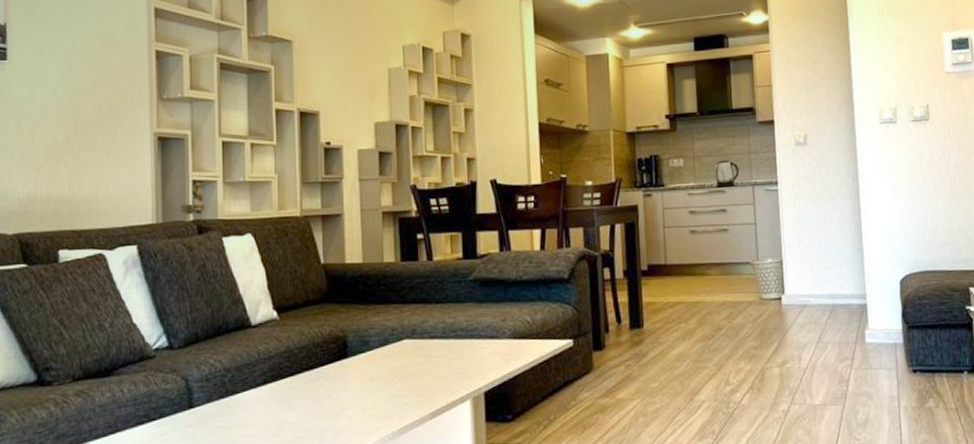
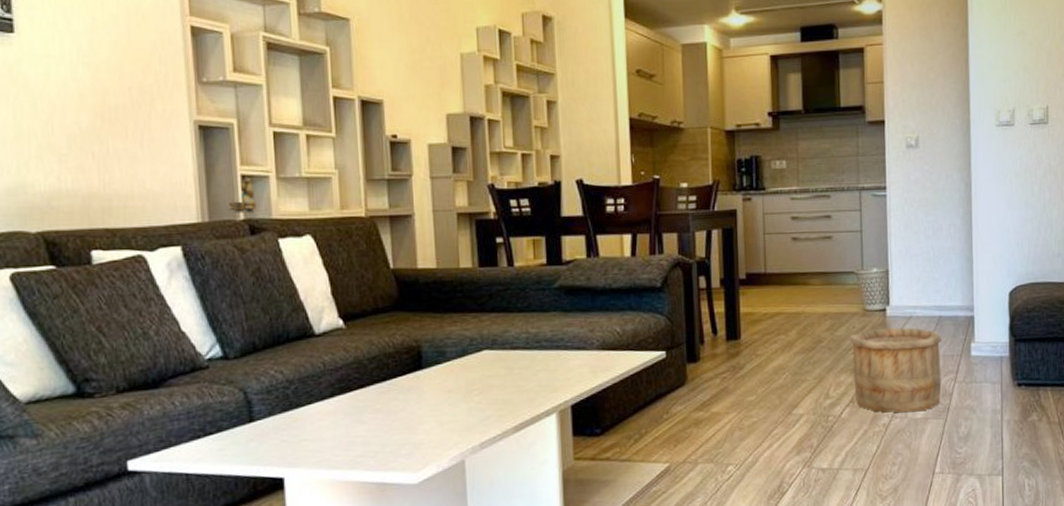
kettle: present [714,160,740,187] -> none [819,163,846,192]
wooden bucket: none [747,315,838,399] -> present [849,327,942,413]

